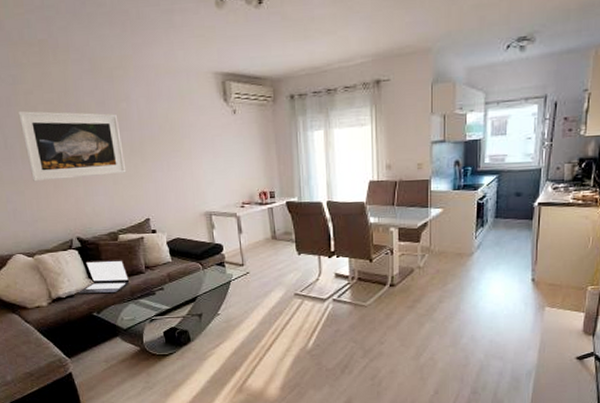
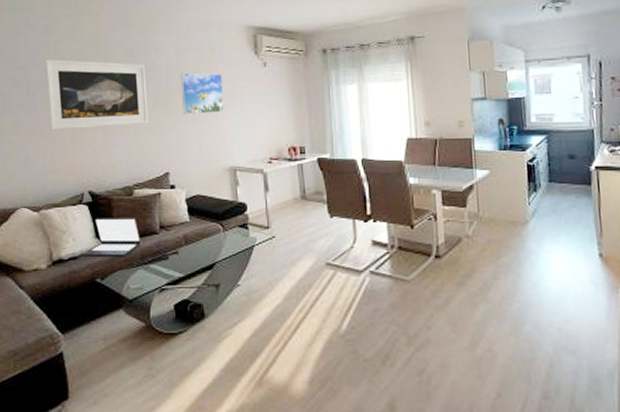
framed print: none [152,121,197,163] -> present [180,72,224,114]

